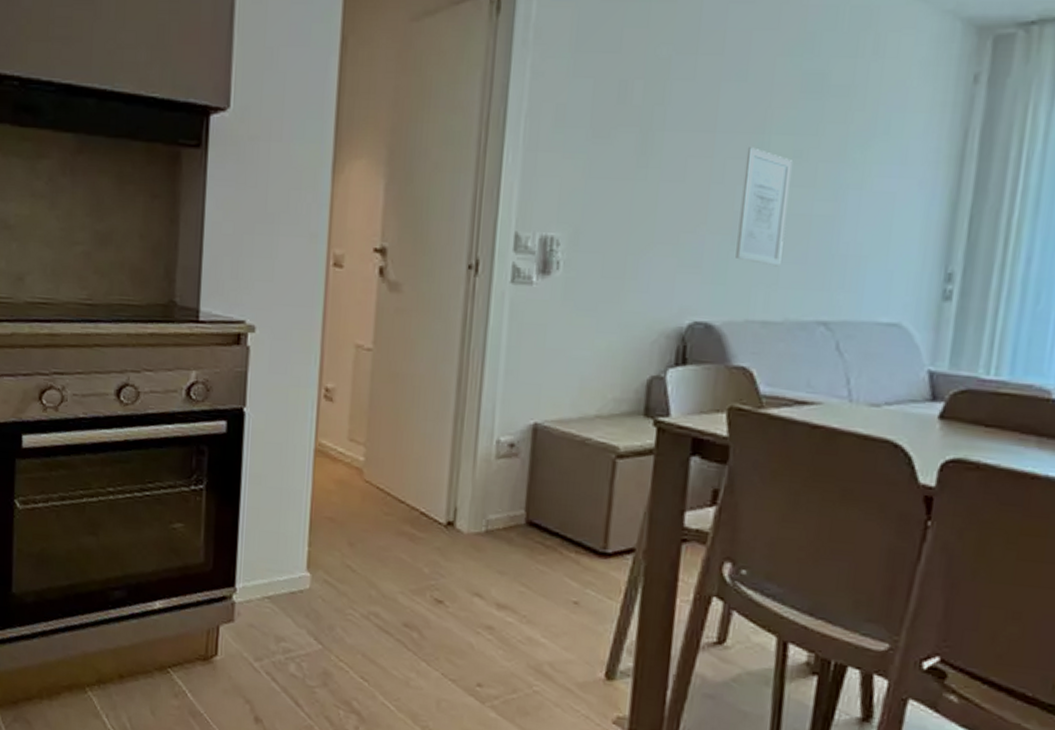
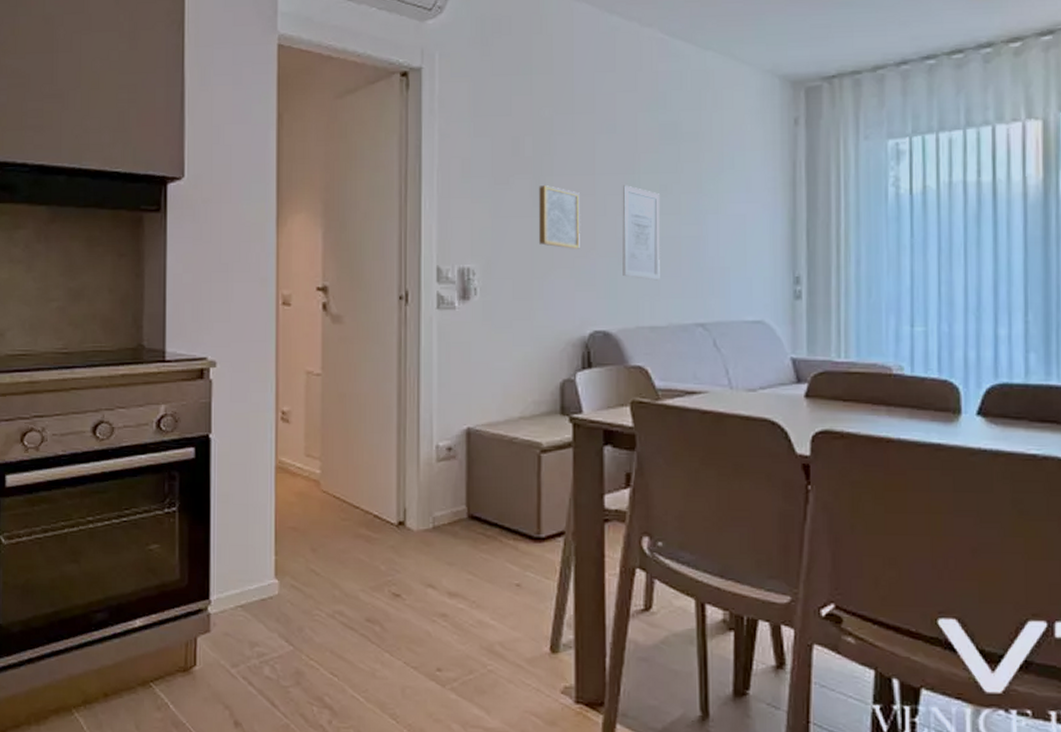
wall art: none [639,142,695,223] -> present [539,185,580,249]

